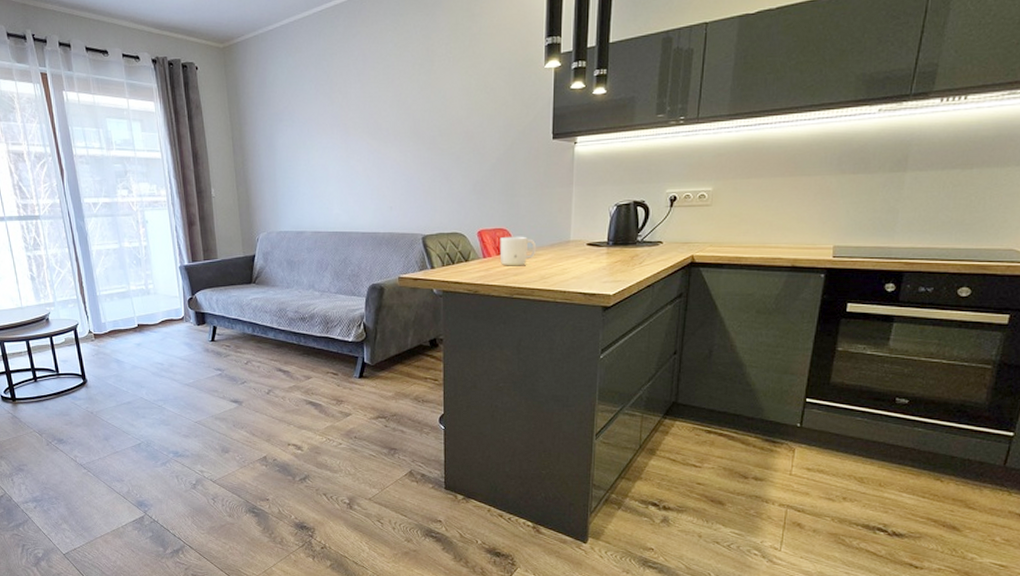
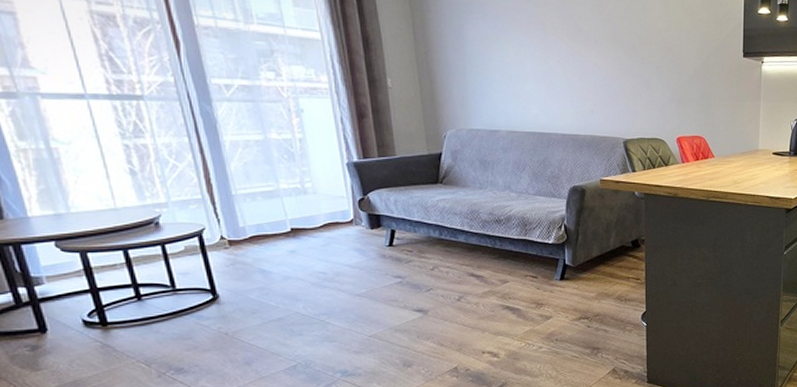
mug: present [499,236,537,266] -> none [697,143,730,172]

